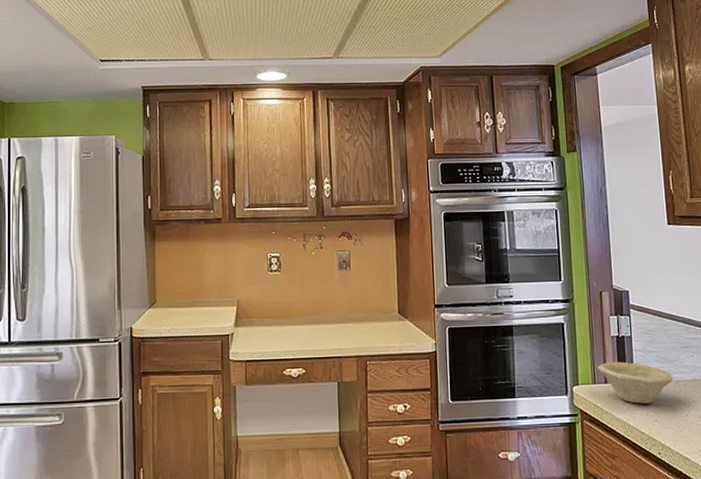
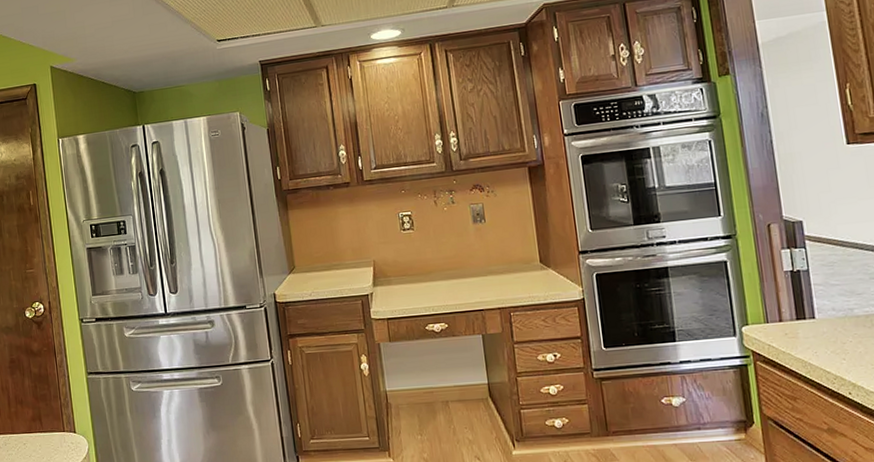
bowl: present [597,361,674,404] -> none [769,297,864,342]

